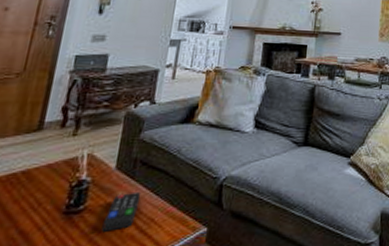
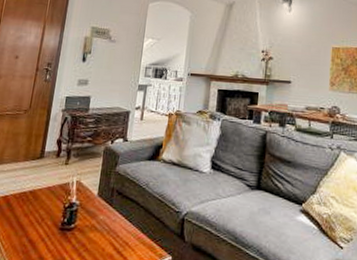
remote control: present [101,193,142,232] -> none [88,217,118,249]

